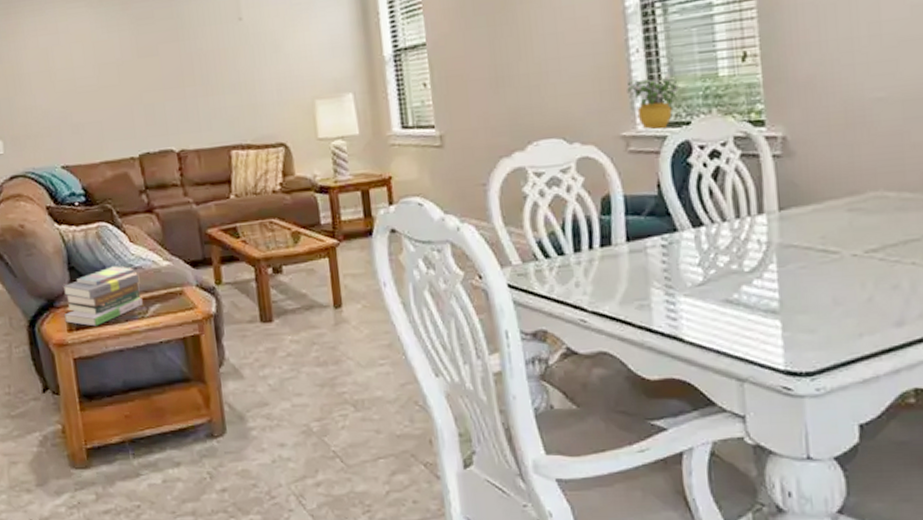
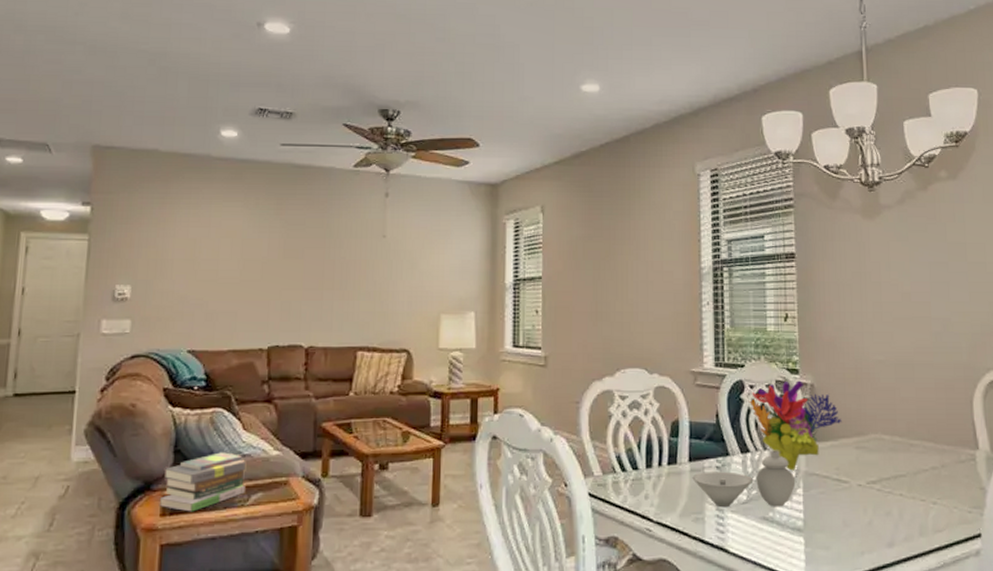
potted flower: present [627,73,681,130] -> none [698,324,738,369]
bowl: none [632,220,766,292] -> present [692,450,795,508]
flower arrangement: none [698,134,828,244] -> present [748,380,842,471]

